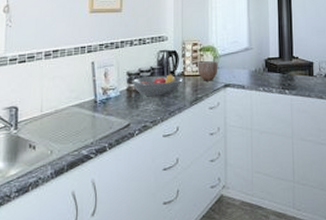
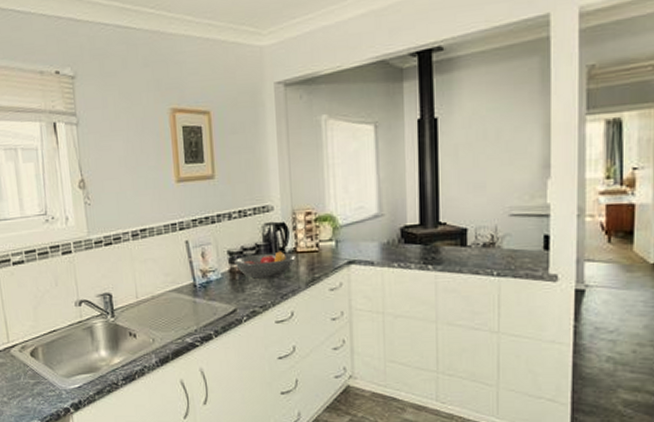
decorative bowl: present [198,61,218,81] -> none [313,233,339,258]

